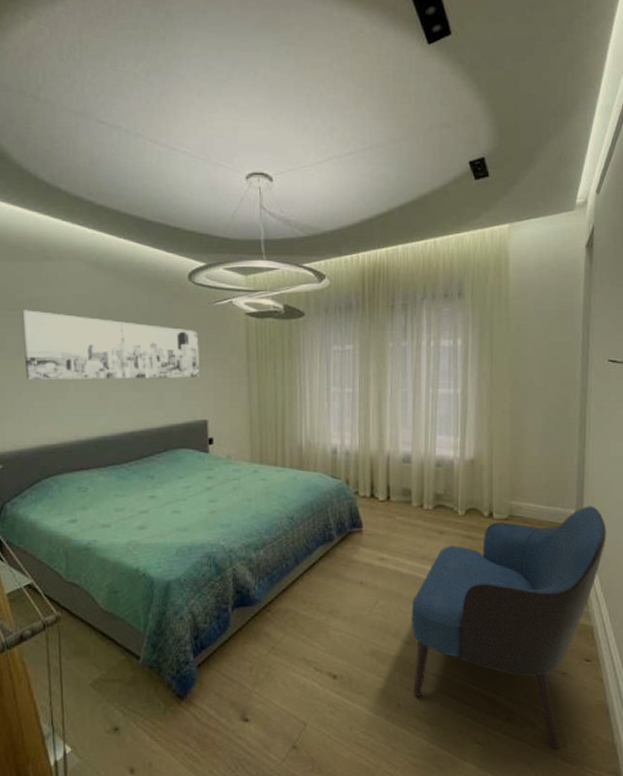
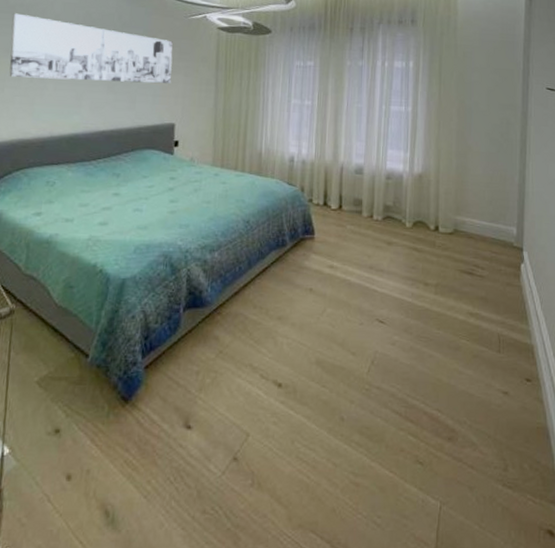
armchair: present [411,506,607,749] -> none [357,224,546,474]

